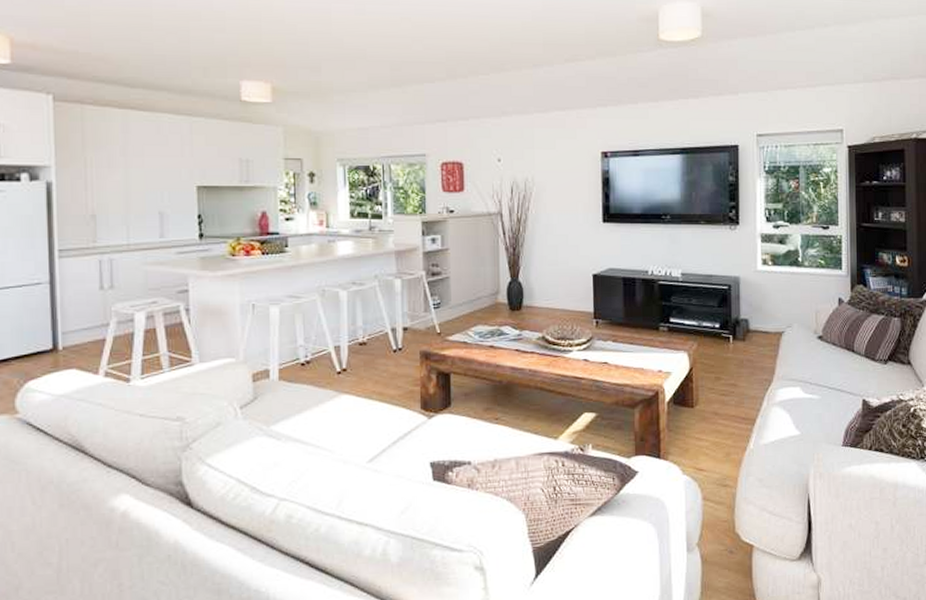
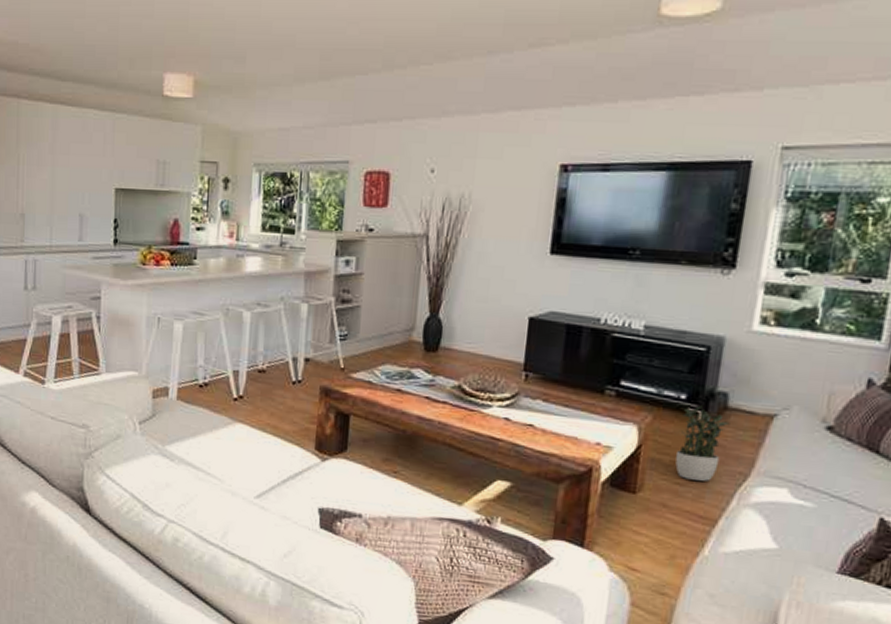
potted plant: none [718,330,753,390] -> present [675,404,730,481]

